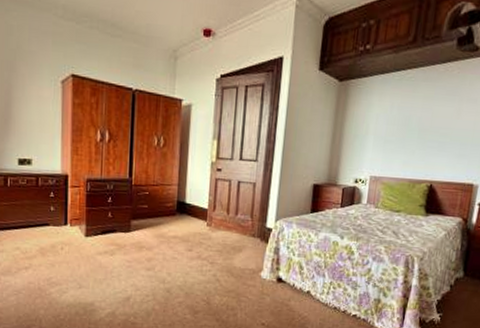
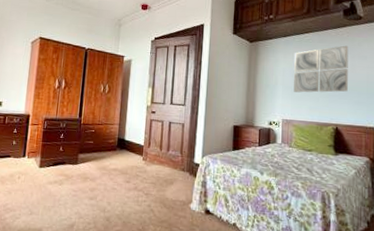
wall art: none [386,85,458,144] -> present [293,45,349,93]

